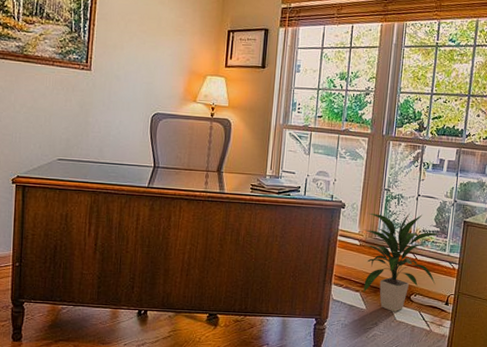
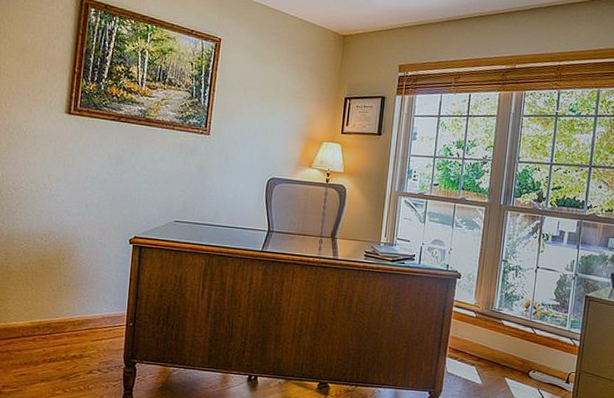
indoor plant: present [362,211,440,312] -> none [478,283,560,389]

